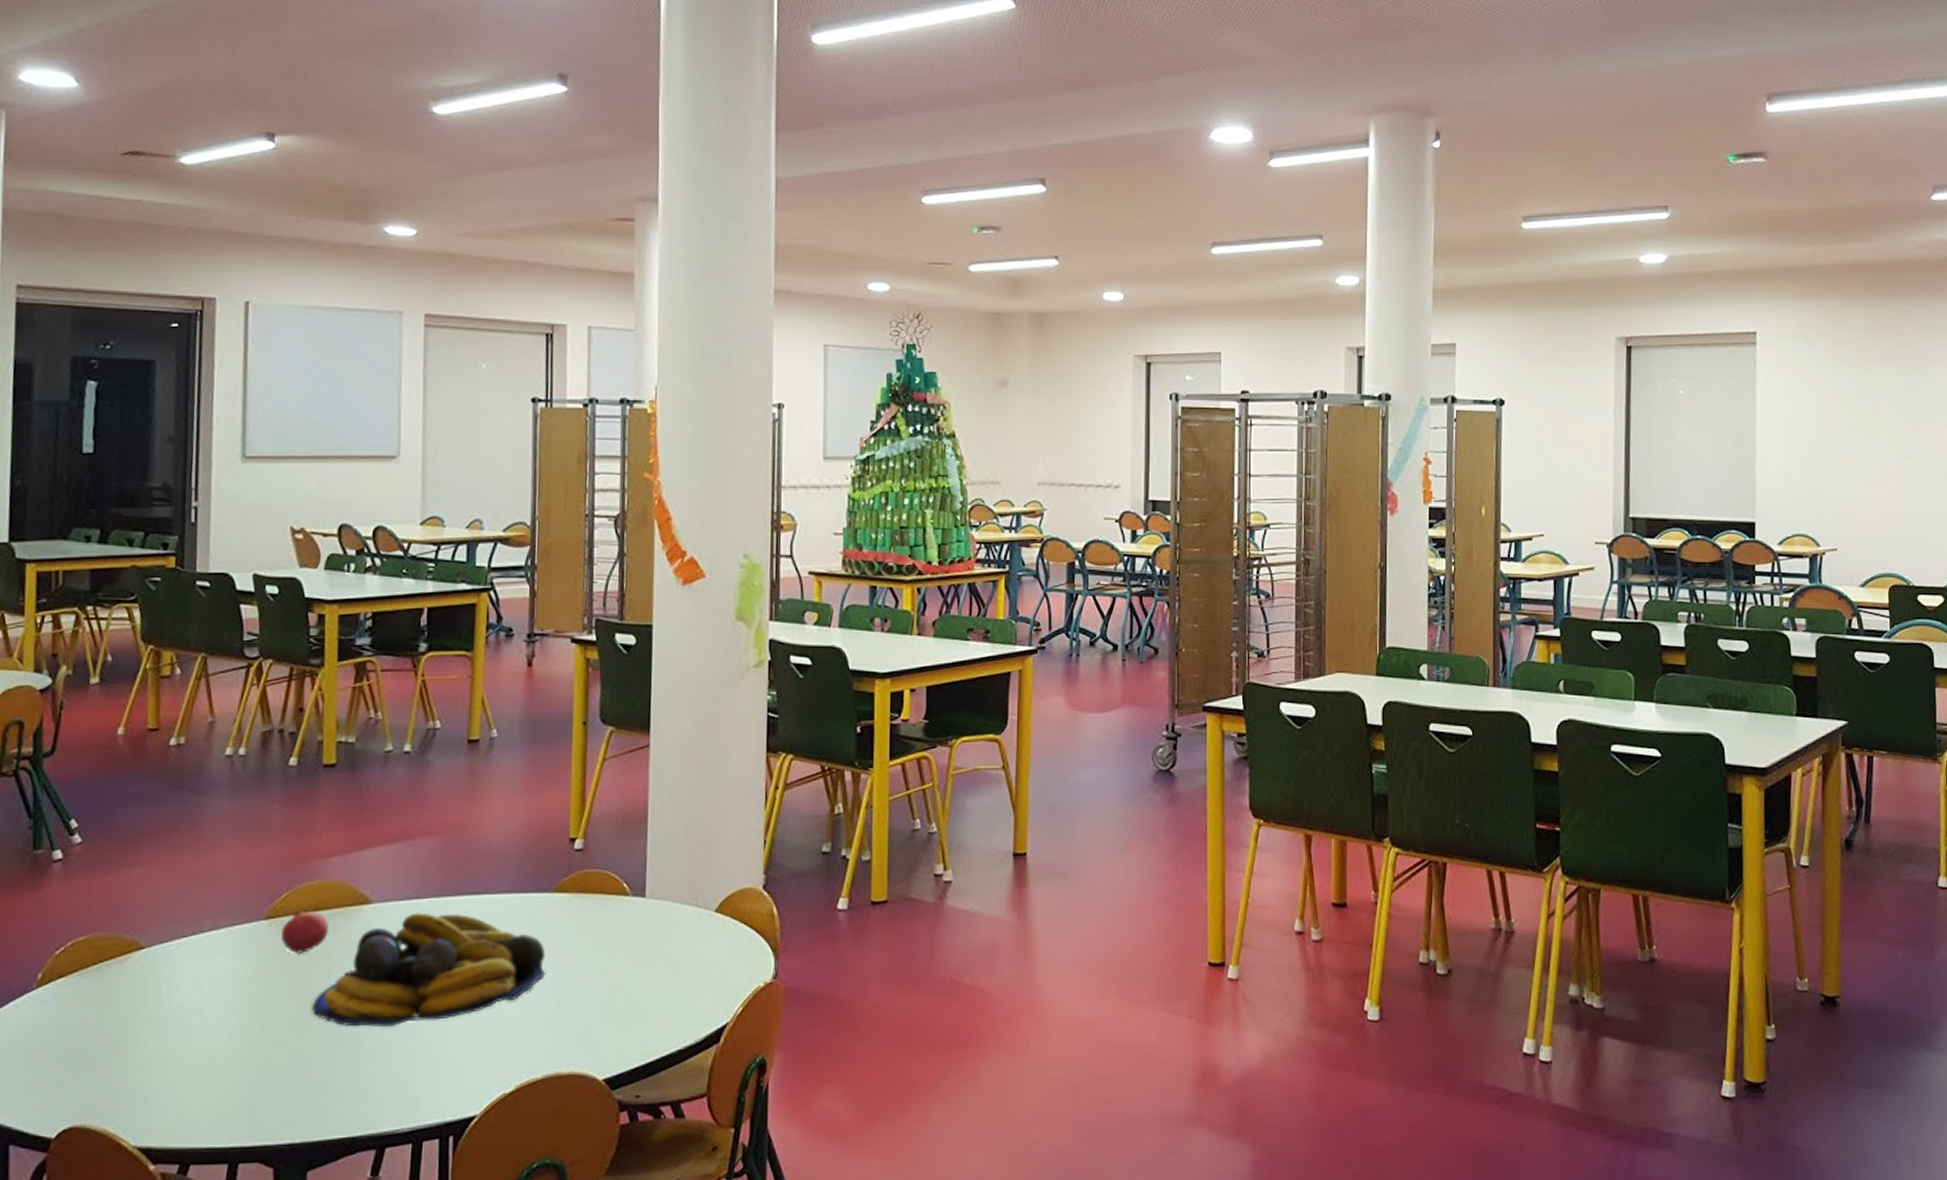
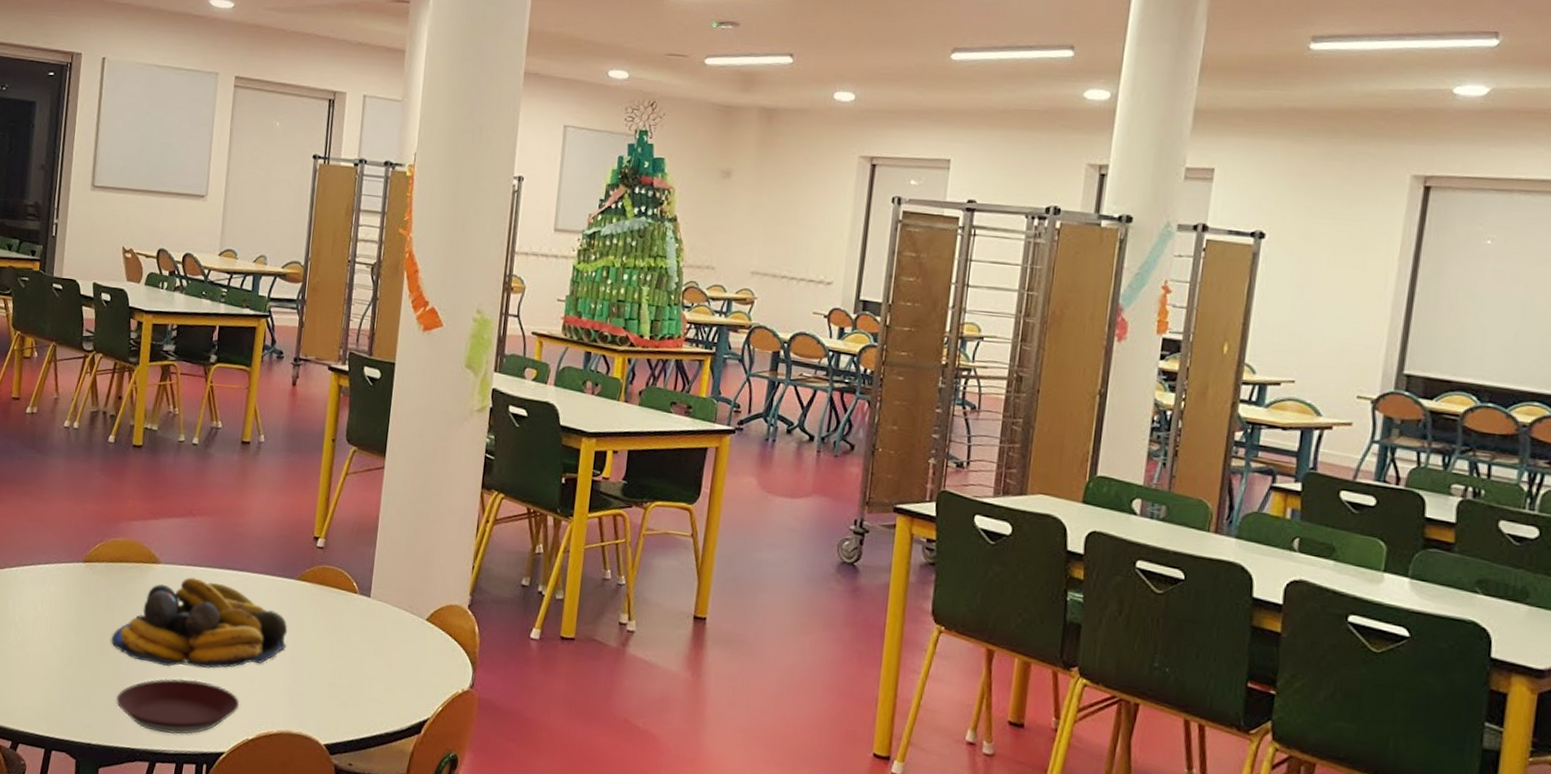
pomegranate: present [281,910,329,953] -> none [93,559,128,594]
plate: none [324,1036,491,1110] -> present [116,678,240,734]

